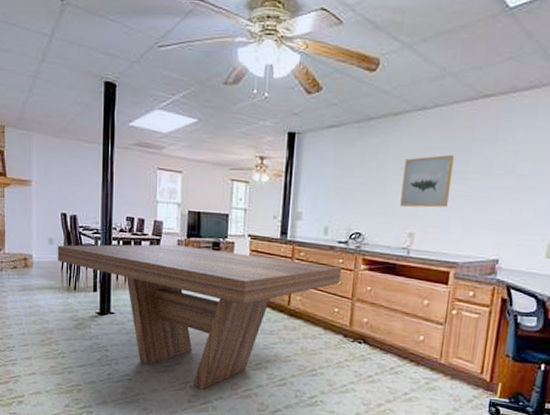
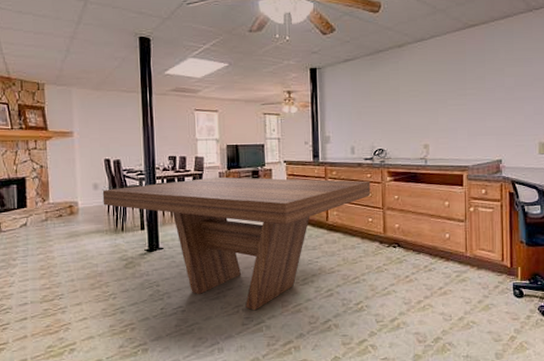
wall art: present [400,154,455,208] -> none [412,75,454,124]

